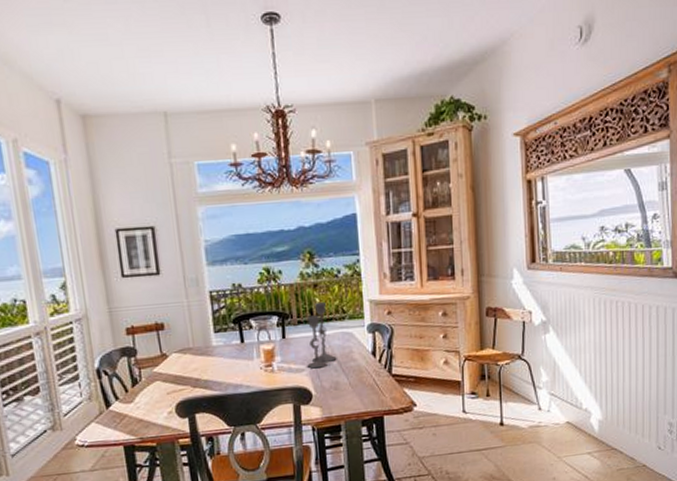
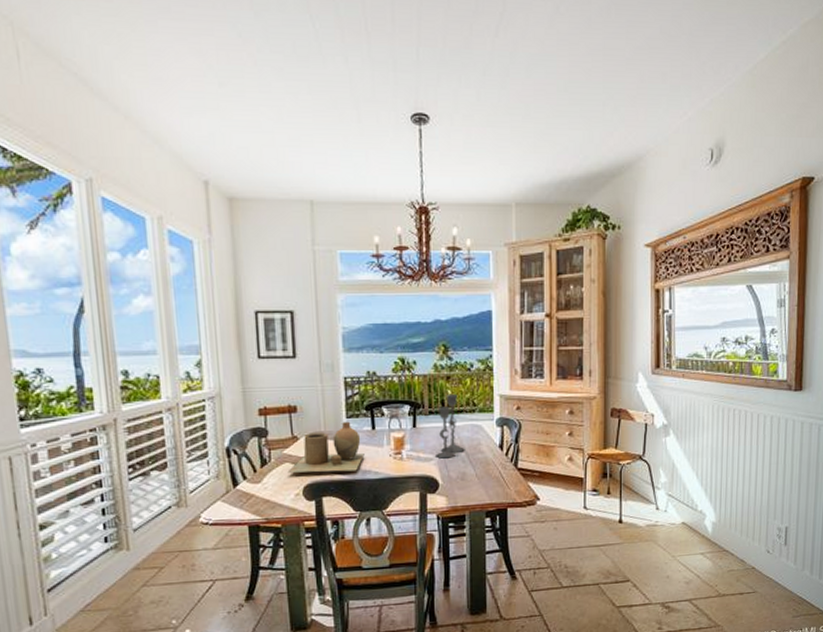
vase: none [159,336,235,391] -> present [287,421,365,473]

